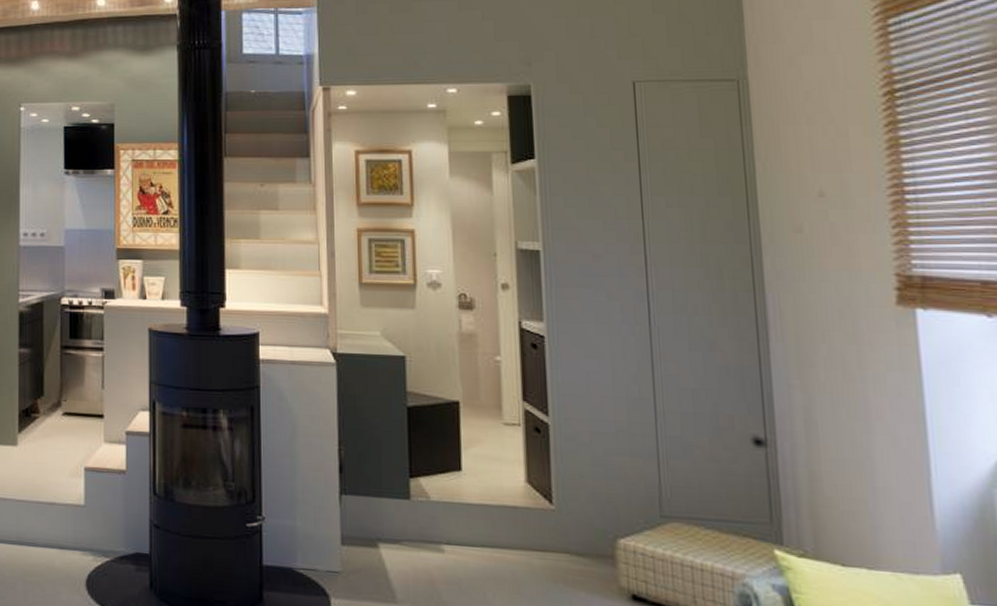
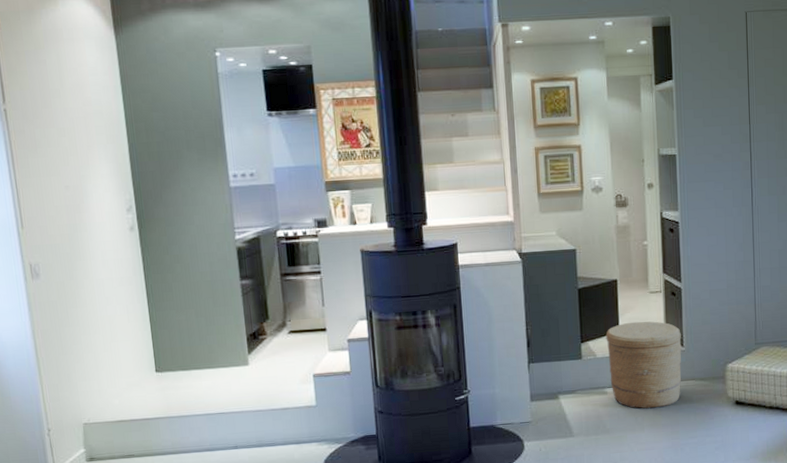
woven basket: none [443,459,550,585] -> present [605,321,682,409]

